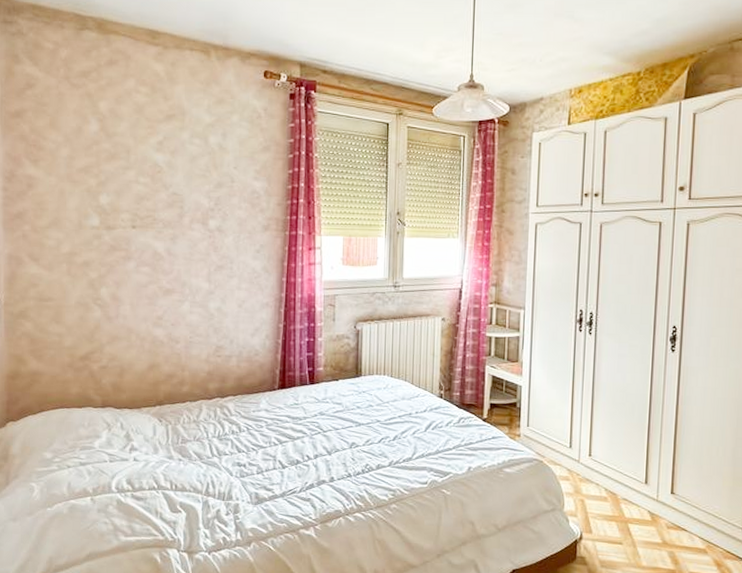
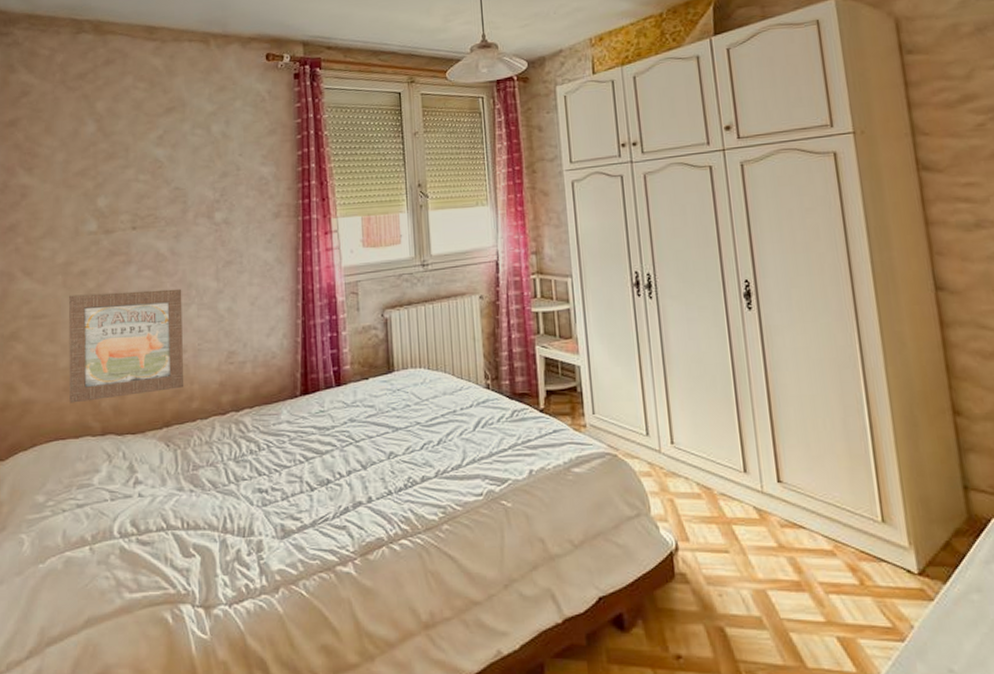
wall art: none [72,283,177,378] -> present [68,288,184,403]

